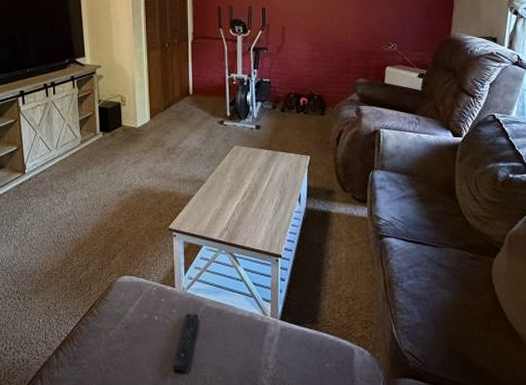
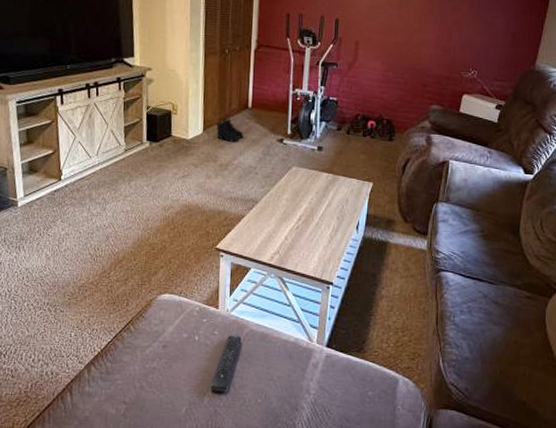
boots: none [162,106,187,127] -> present [216,119,244,142]

